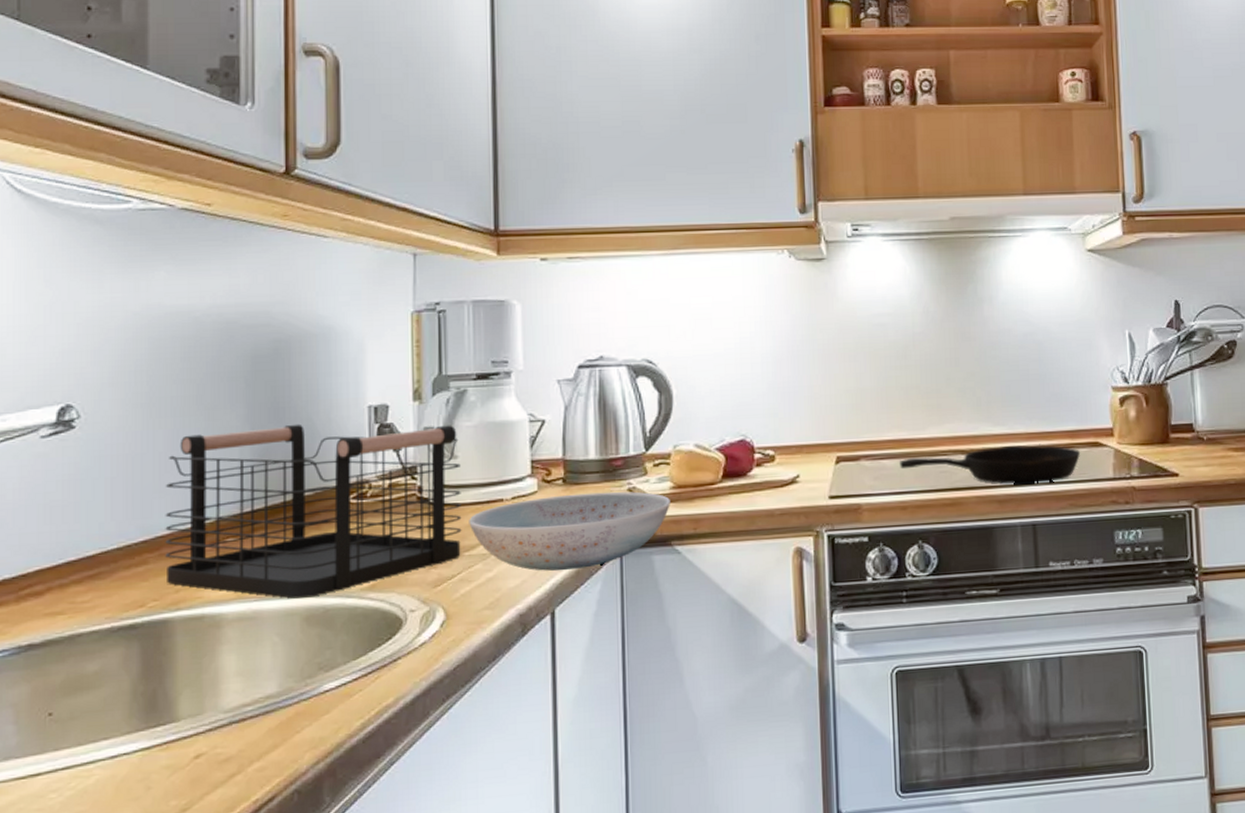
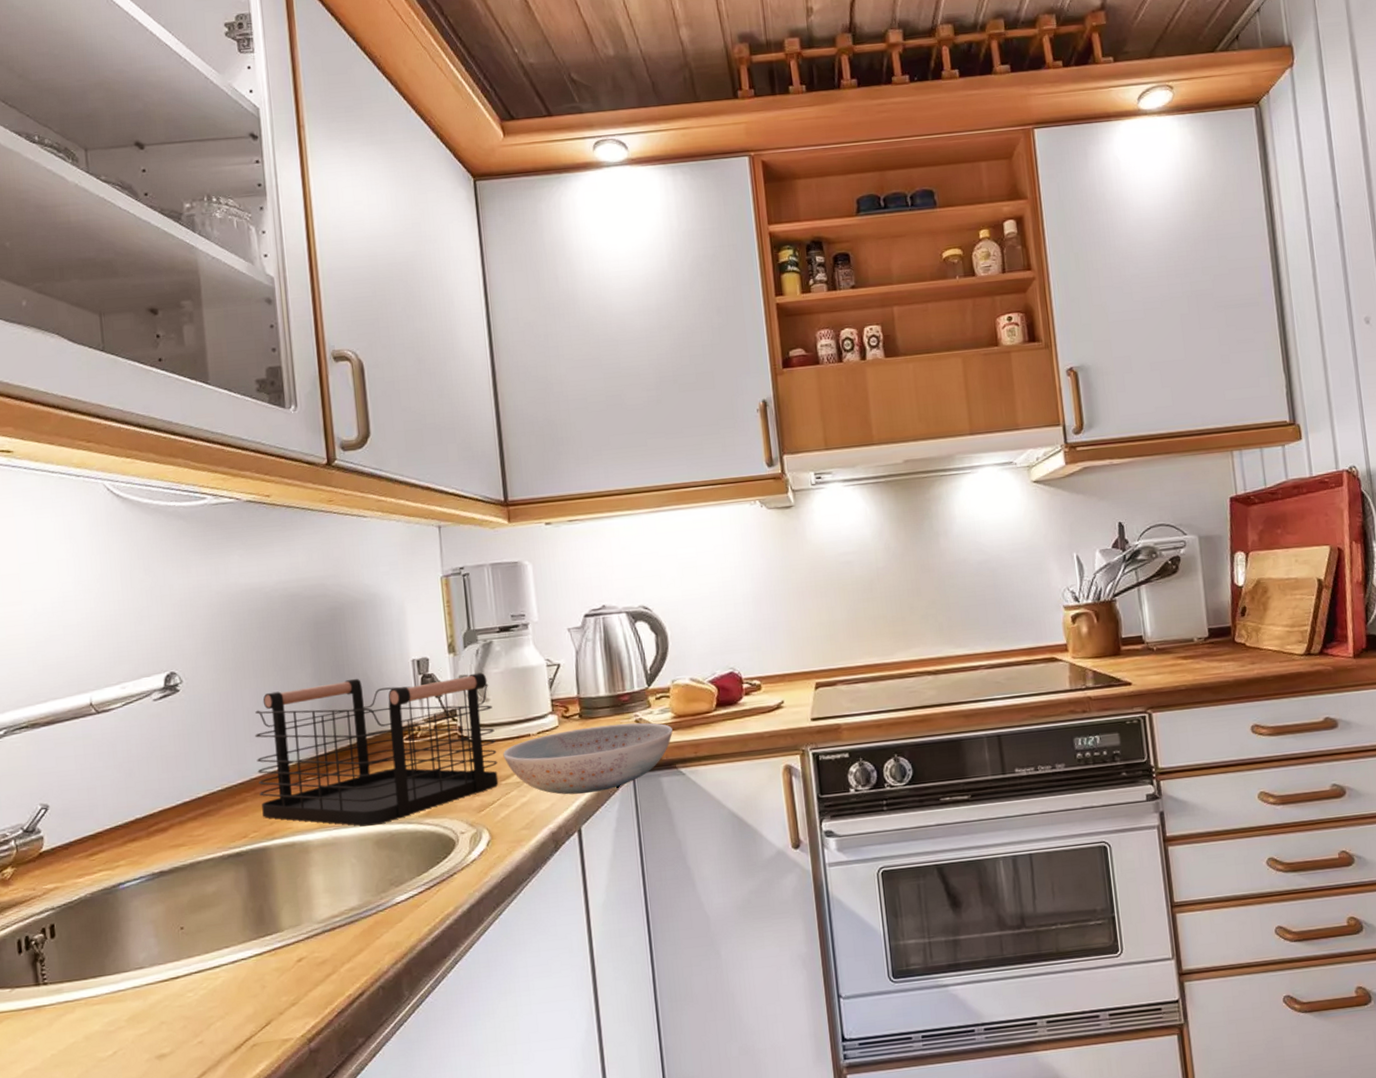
frying pan: present [900,445,1081,484] -> none [872,663,1038,700]

